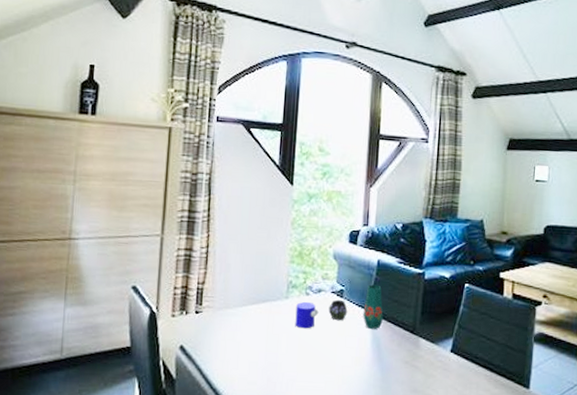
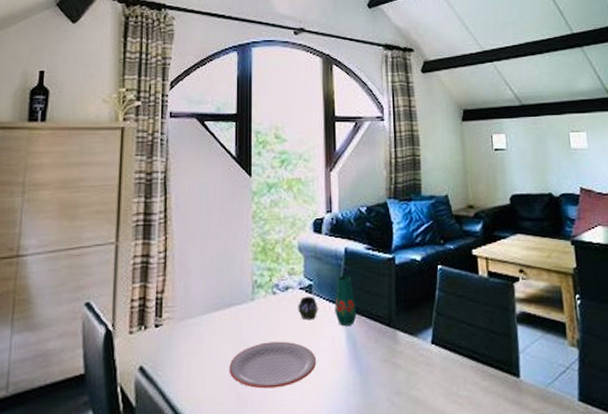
plate: none [261,336,342,376] -> present [229,341,317,389]
cup: present [295,301,319,329] -> none [263,301,288,333]

